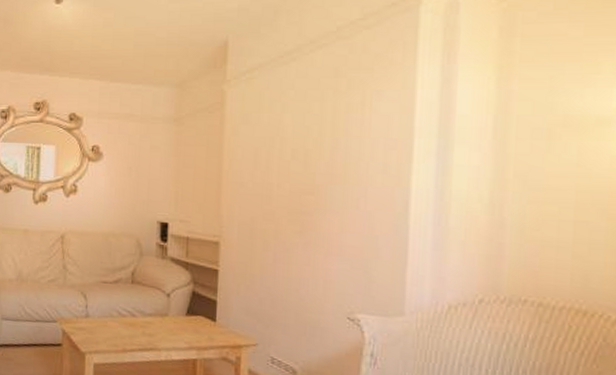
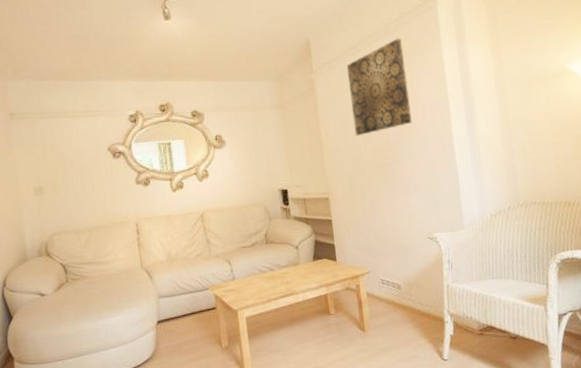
wall art: none [268,47,358,171] -> present [346,38,412,137]

